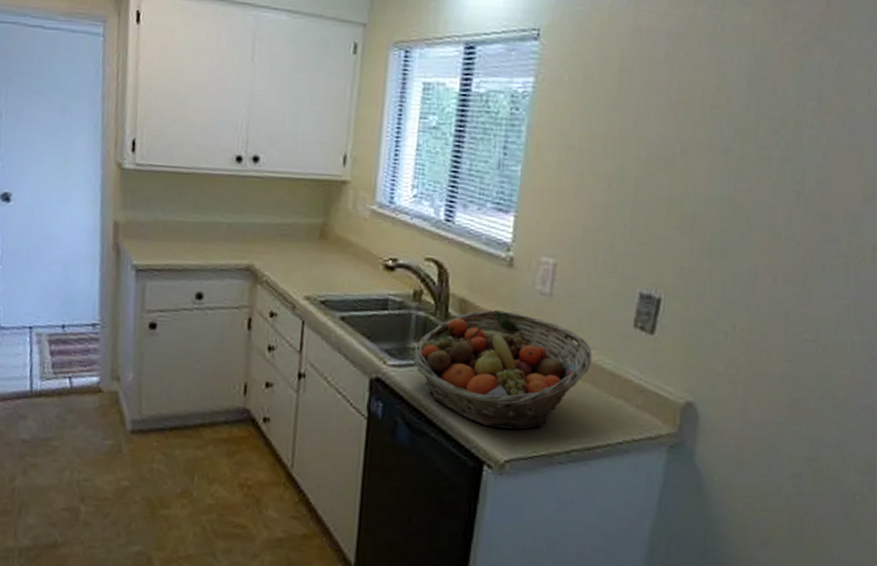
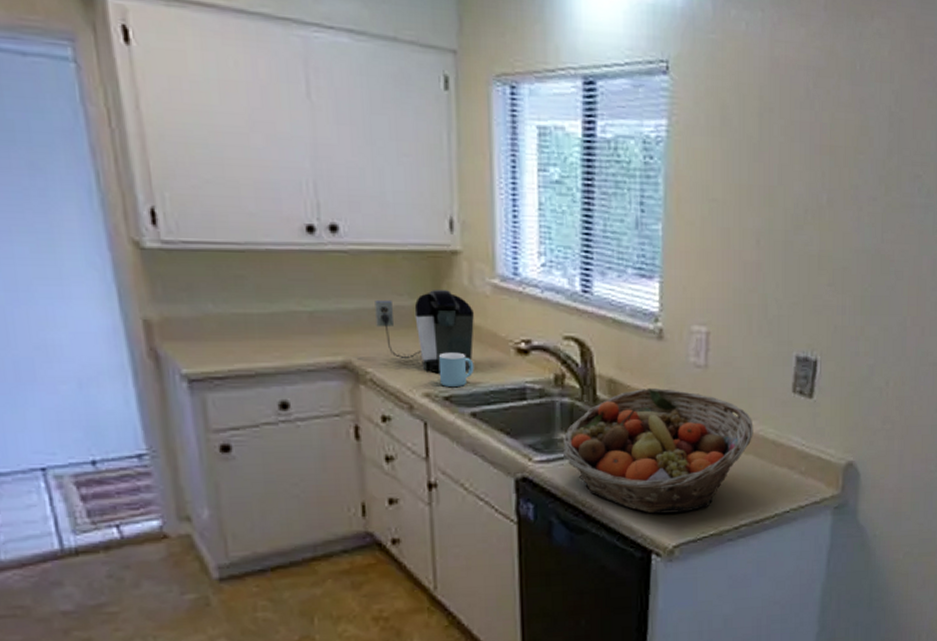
coffee maker: none [276,211,353,281] -> present [375,289,474,372]
mug: none [319,264,349,294] -> present [438,352,475,388]

